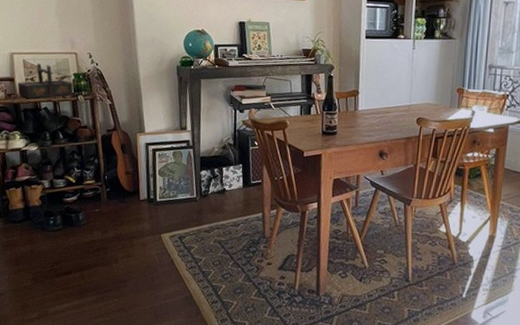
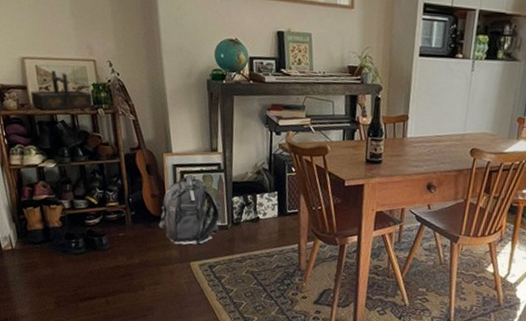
backpack: none [131,152,189,219] -> present [158,175,220,246]

